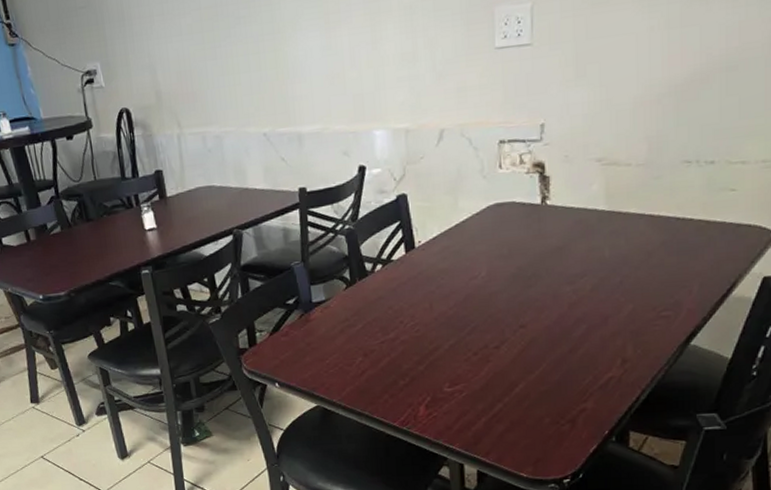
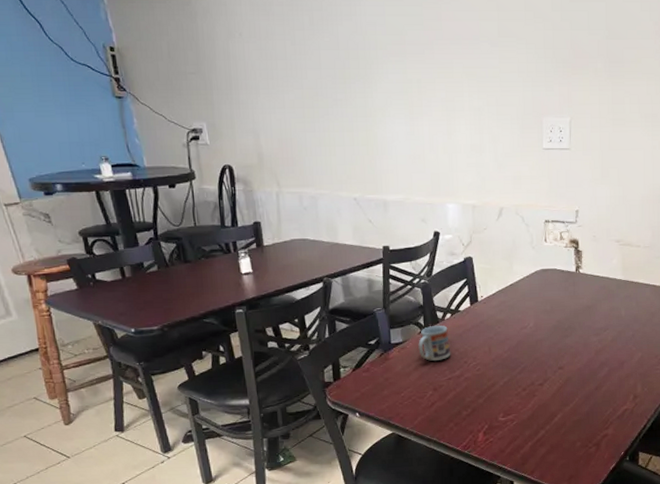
cup: none [344,279,384,322] -> present [418,325,451,361]

